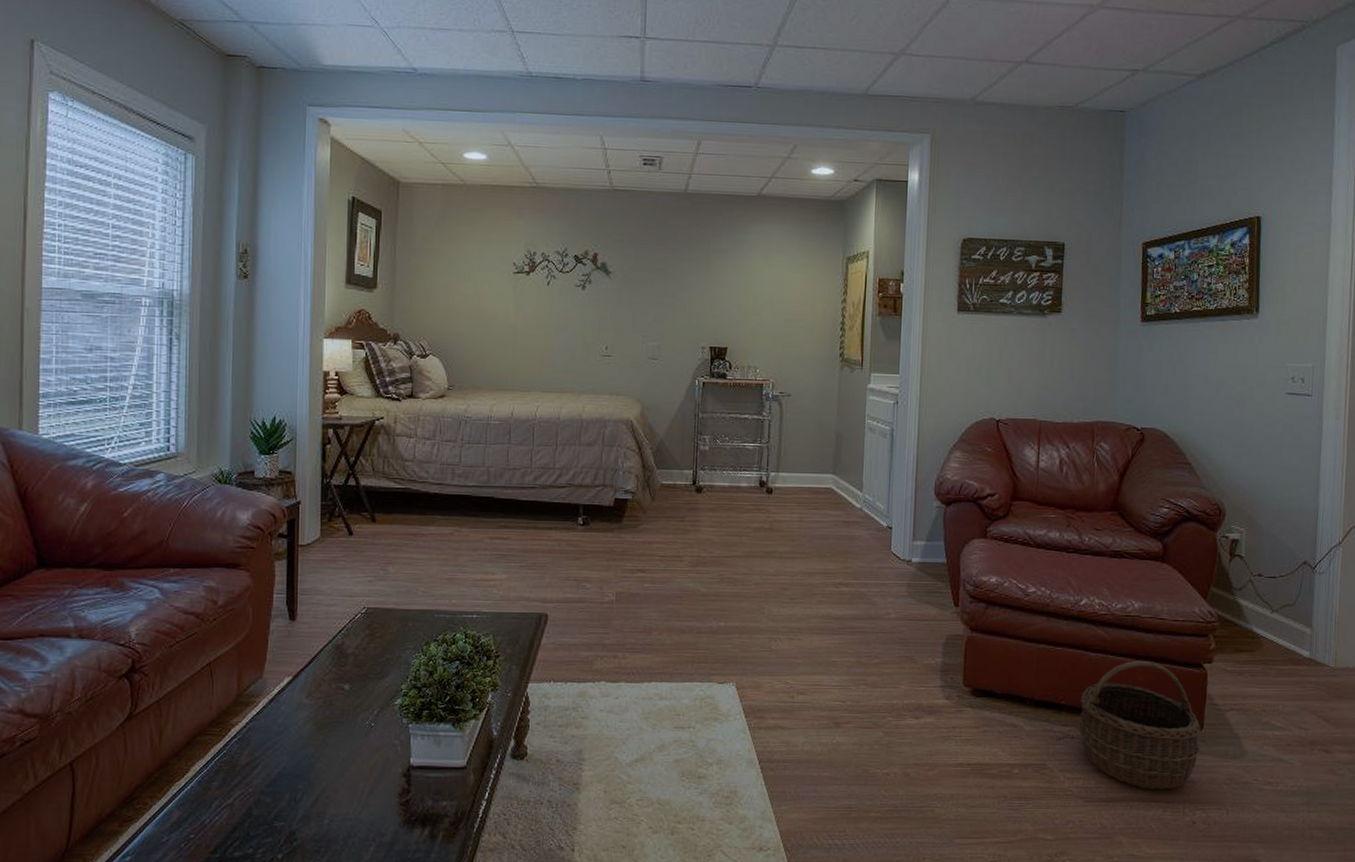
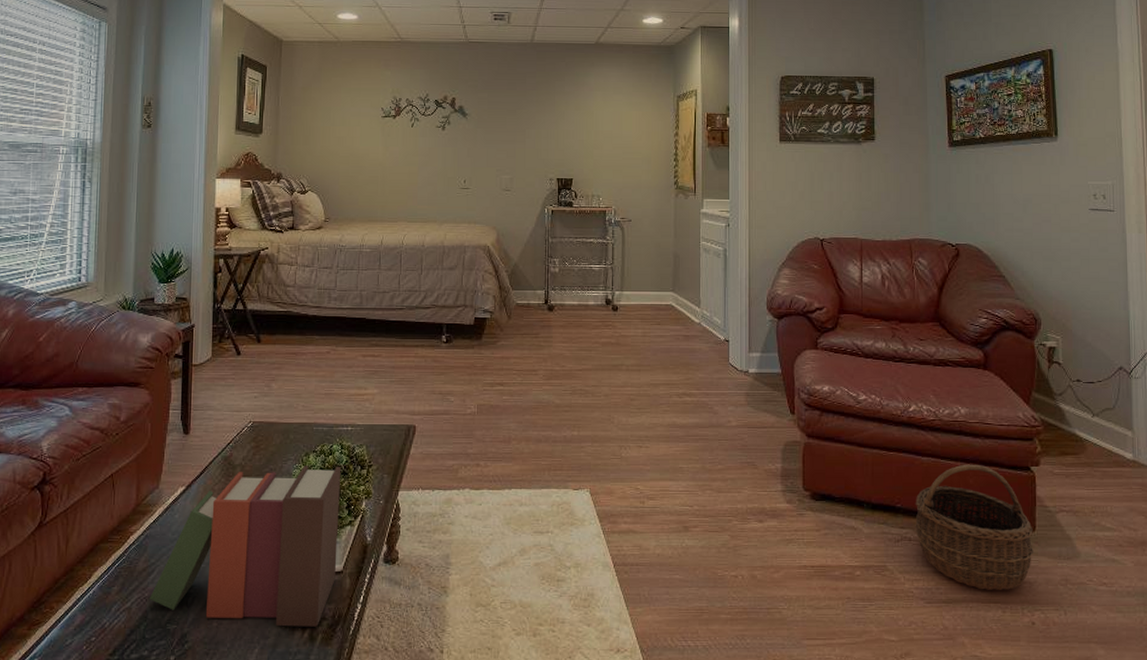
books: none [254,655,466,824] -> present [150,466,342,627]

